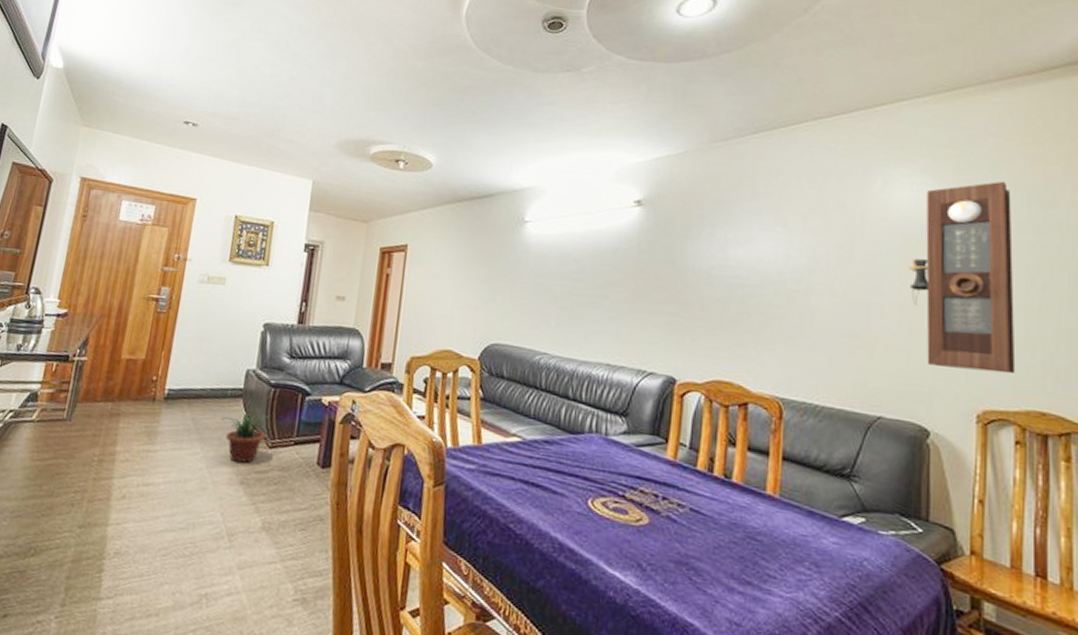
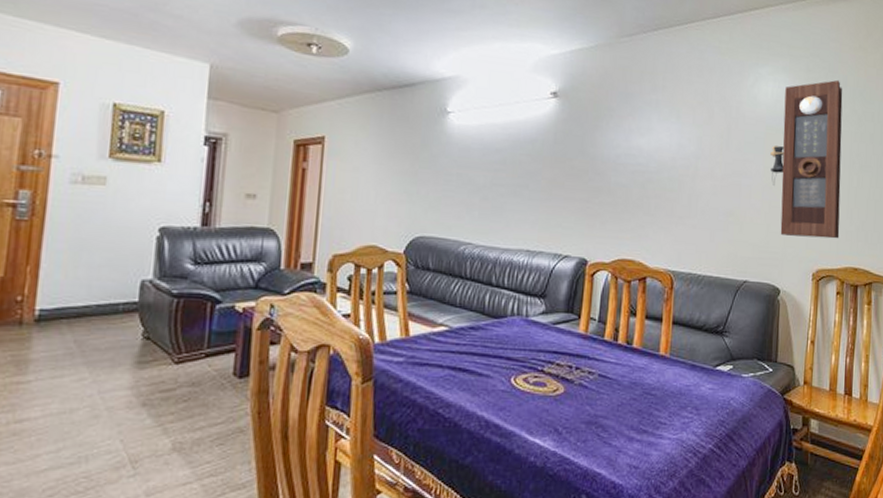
potted plant: present [221,412,269,464] -> none [113,328,173,384]

